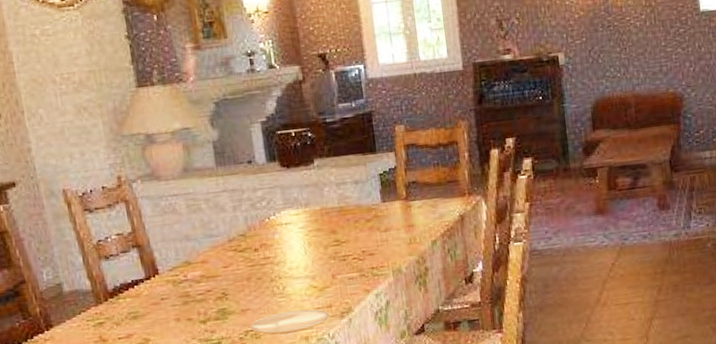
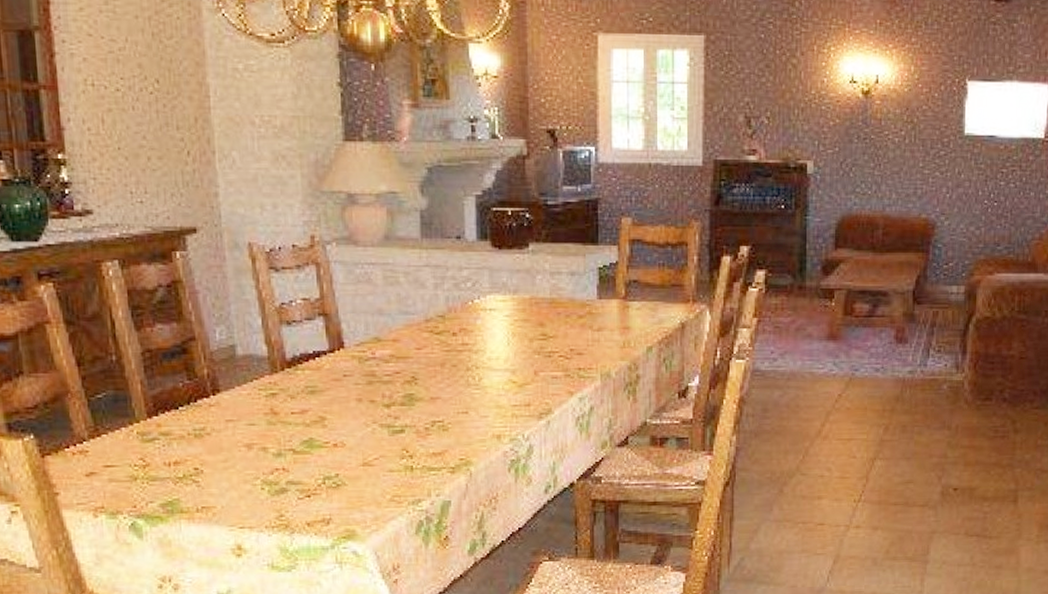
plate: present [250,309,330,335] -> none [438,405,527,429]

